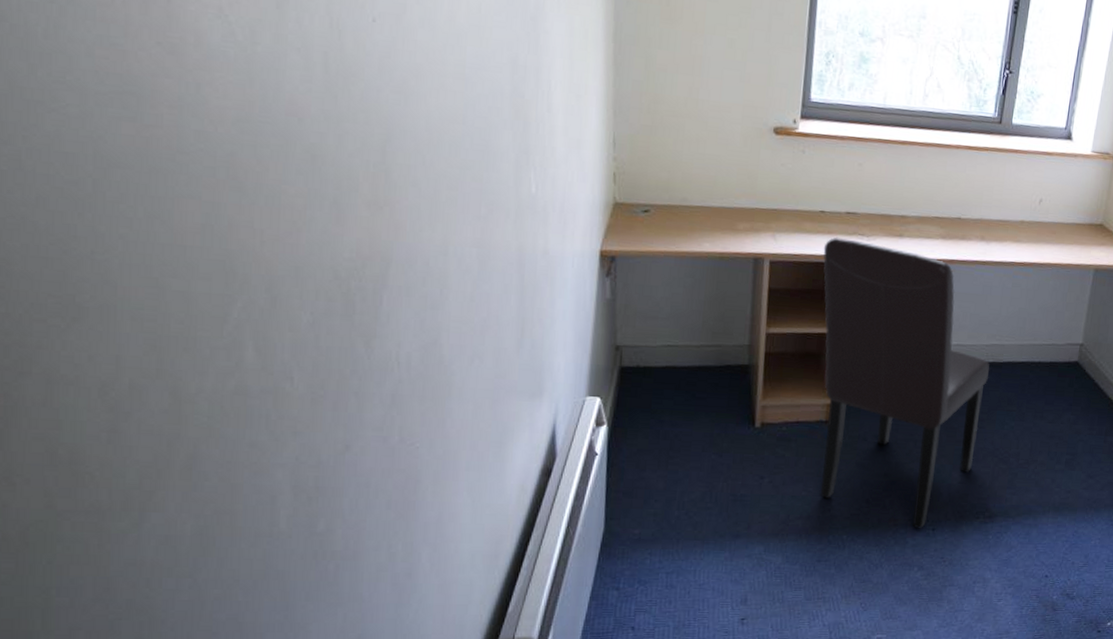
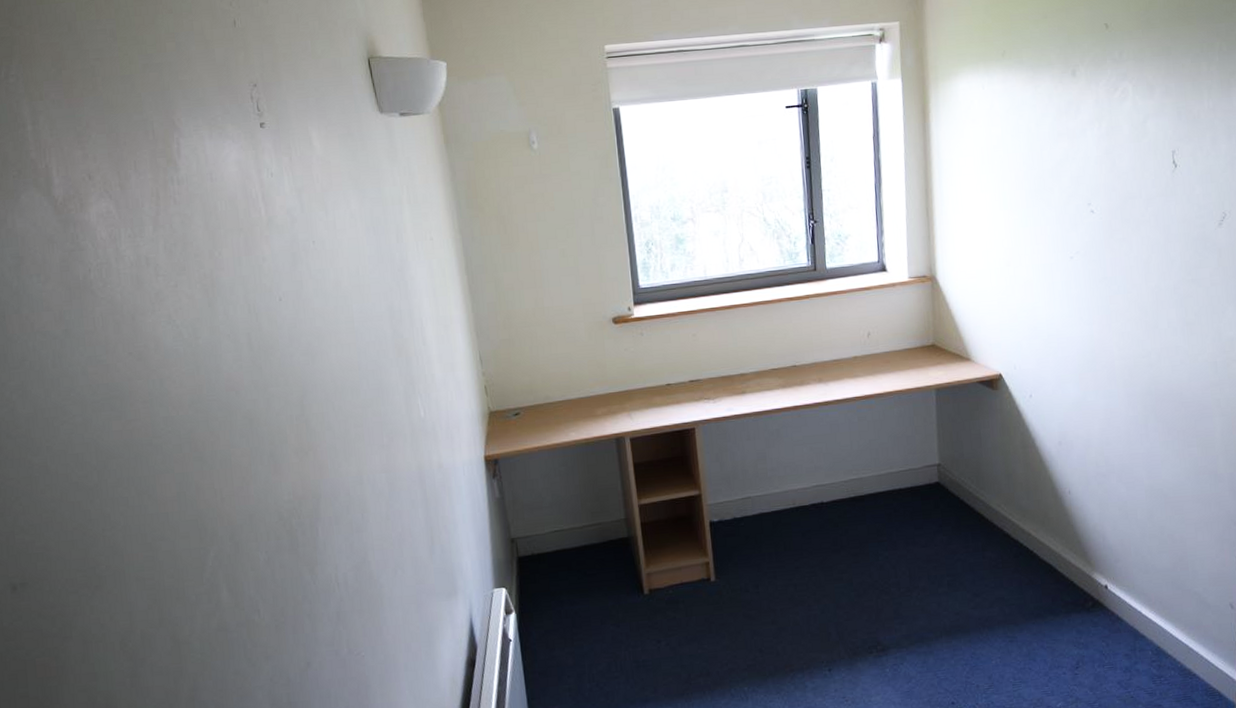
chair: present [820,237,990,529] -> none [675,405,855,672]

